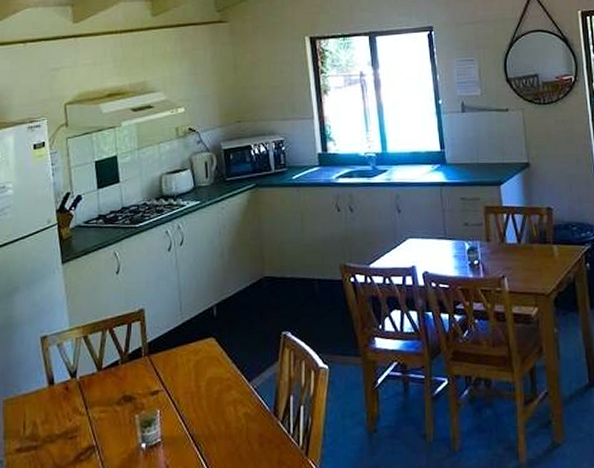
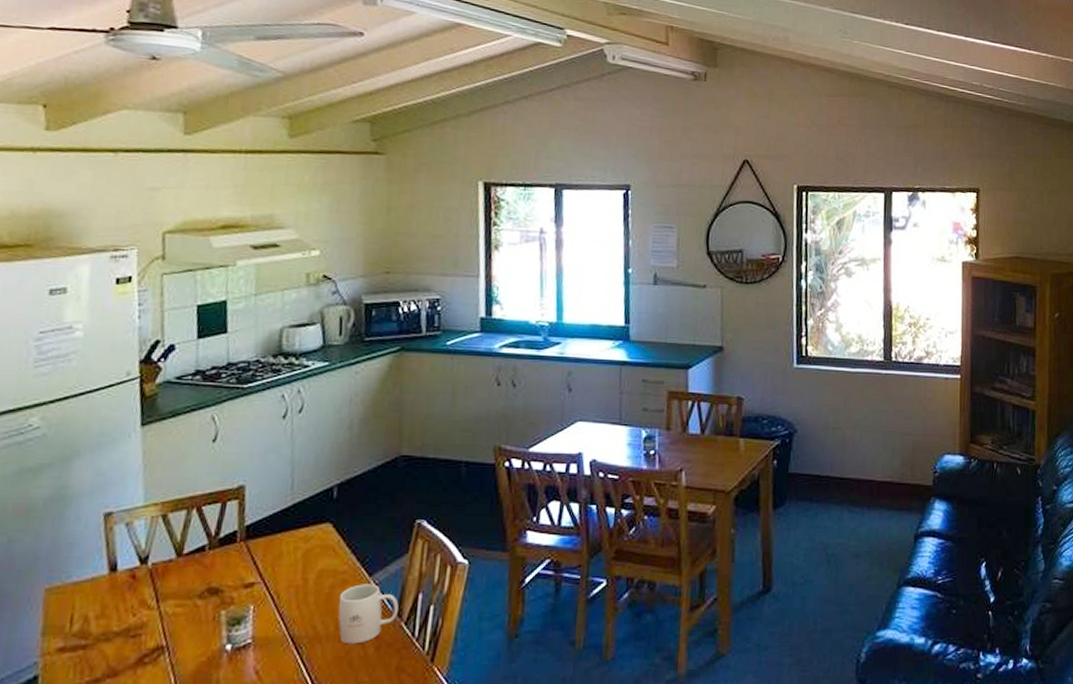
mug: none [226,388,275,442] -> present [337,584,399,645]

